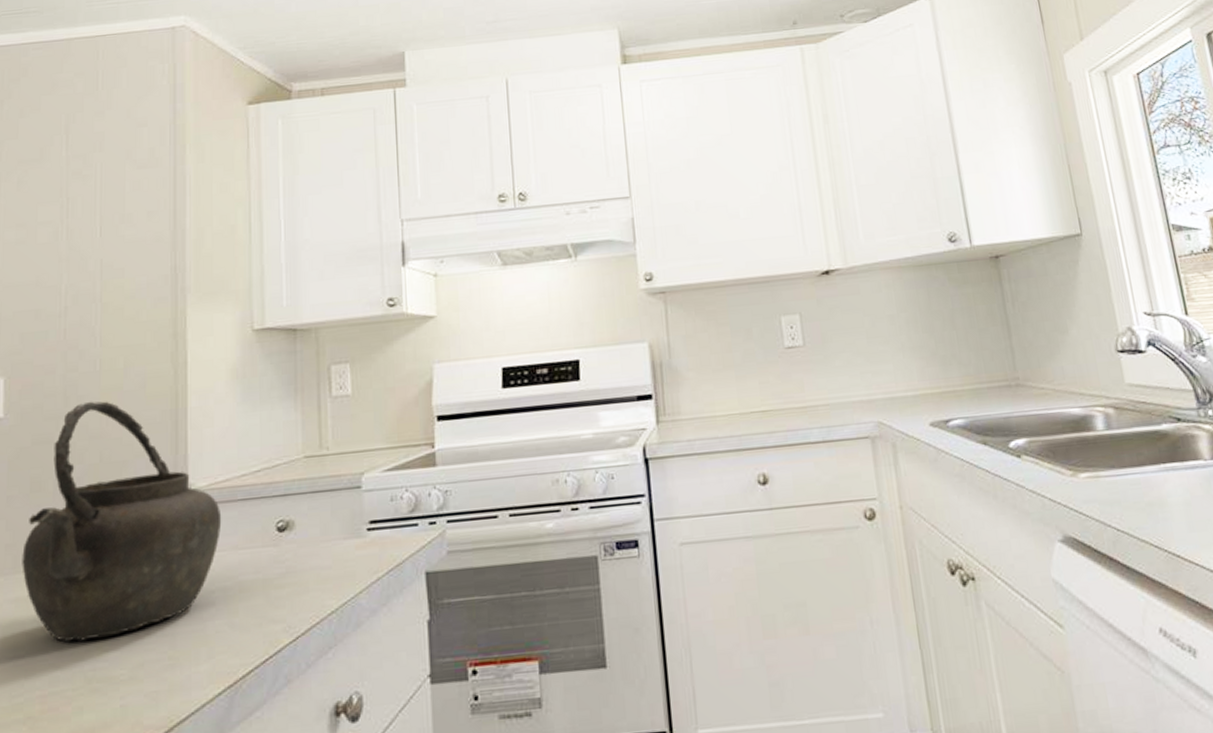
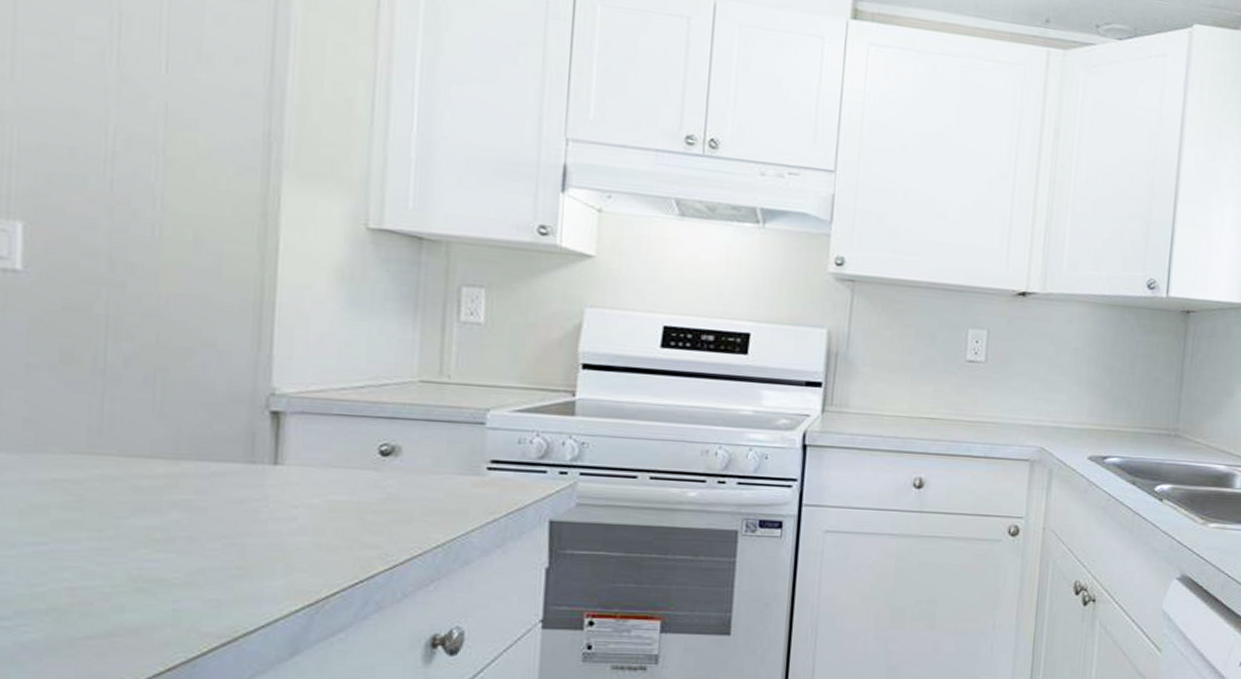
kettle: present [22,401,222,643] -> none [46,271,312,537]

